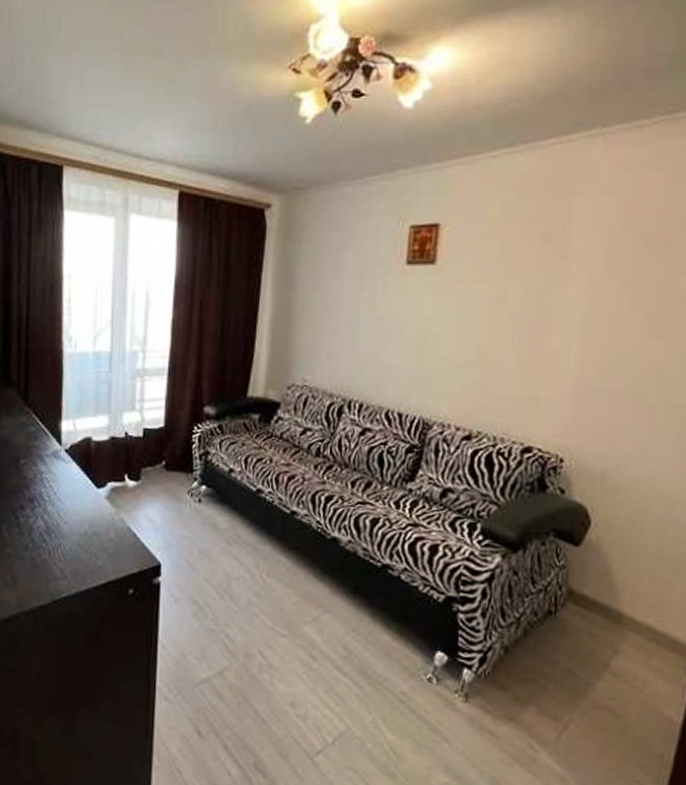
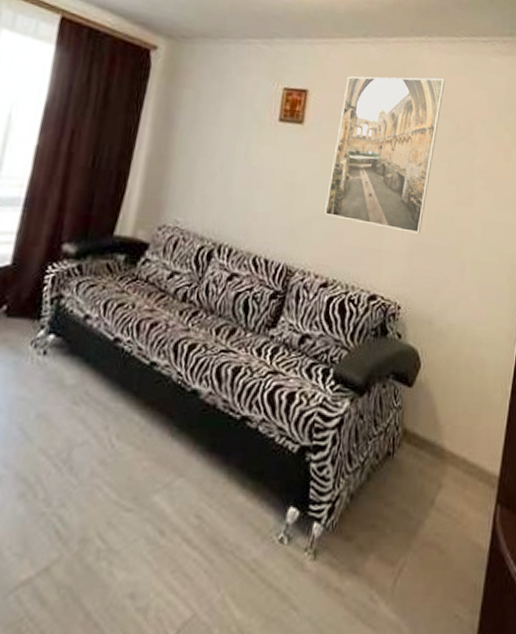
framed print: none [465,179,628,376] -> present [325,76,445,234]

